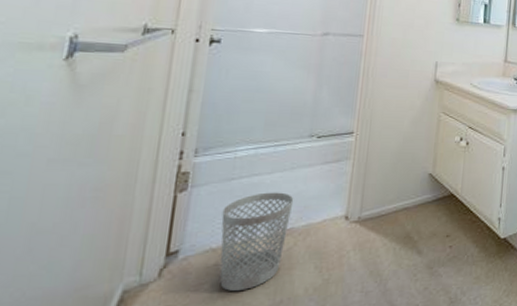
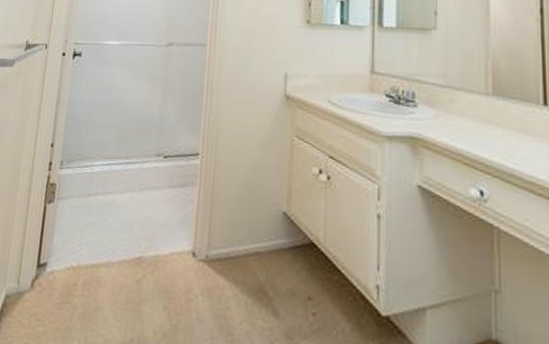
wastebasket: present [220,192,294,291] -> none [78,213,143,319]

